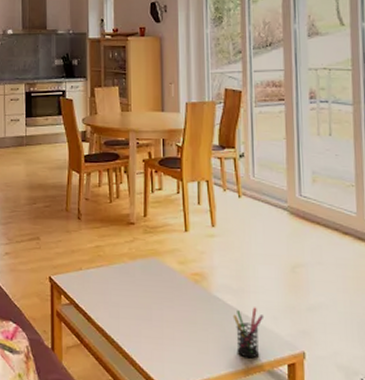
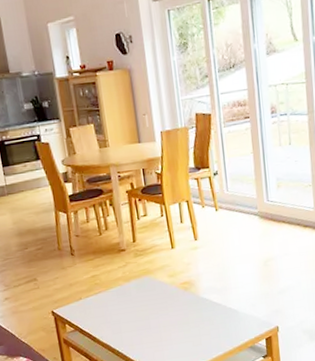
pen holder: present [232,307,265,359] -> none [219,299,245,341]

